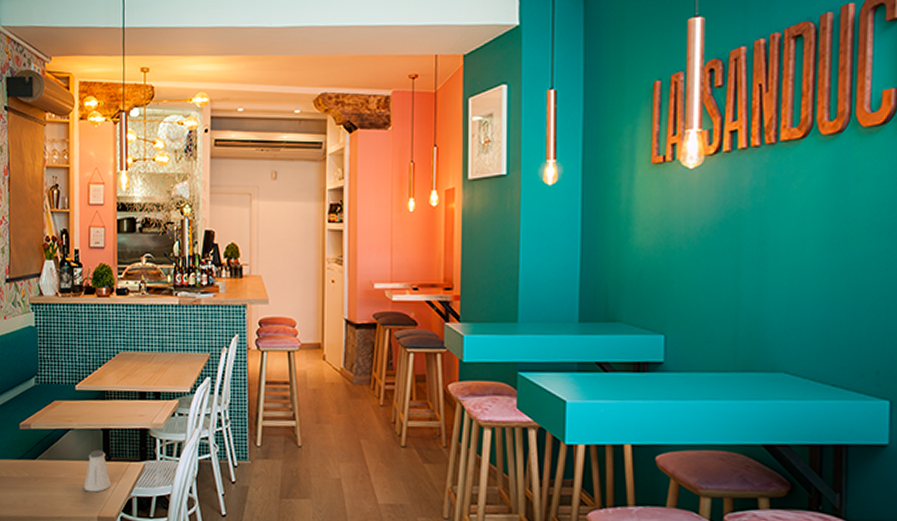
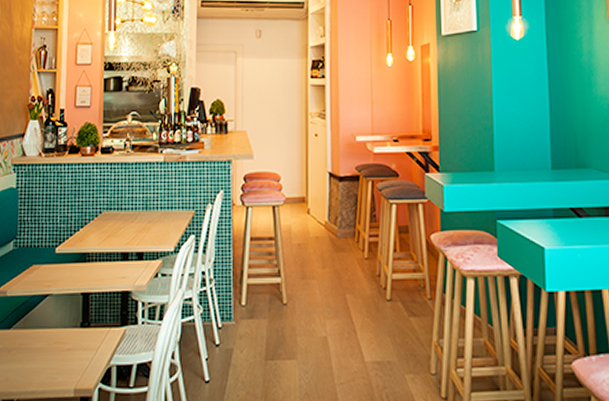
saltshaker: present [84,449,111,492] -> none [61,316,89,362]

